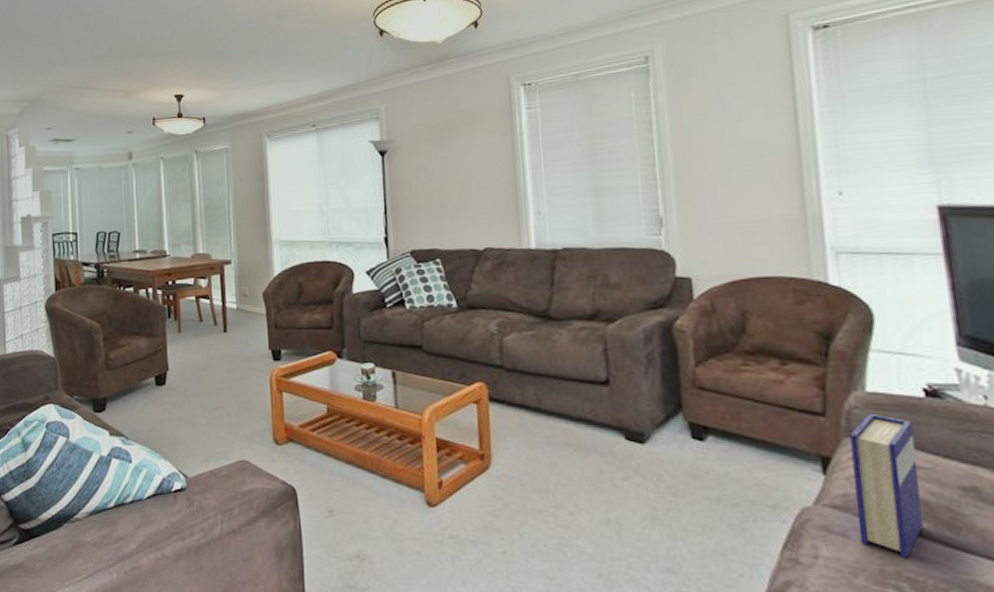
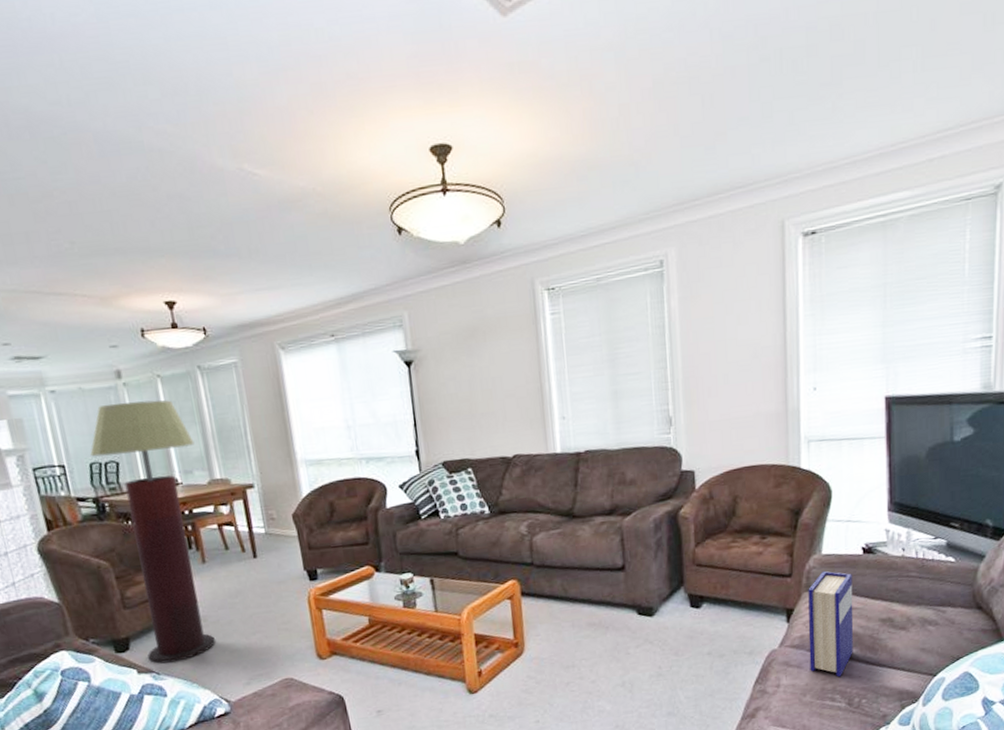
floor lamp: none [99,179,184,428] -> present [90,400,215,664]

